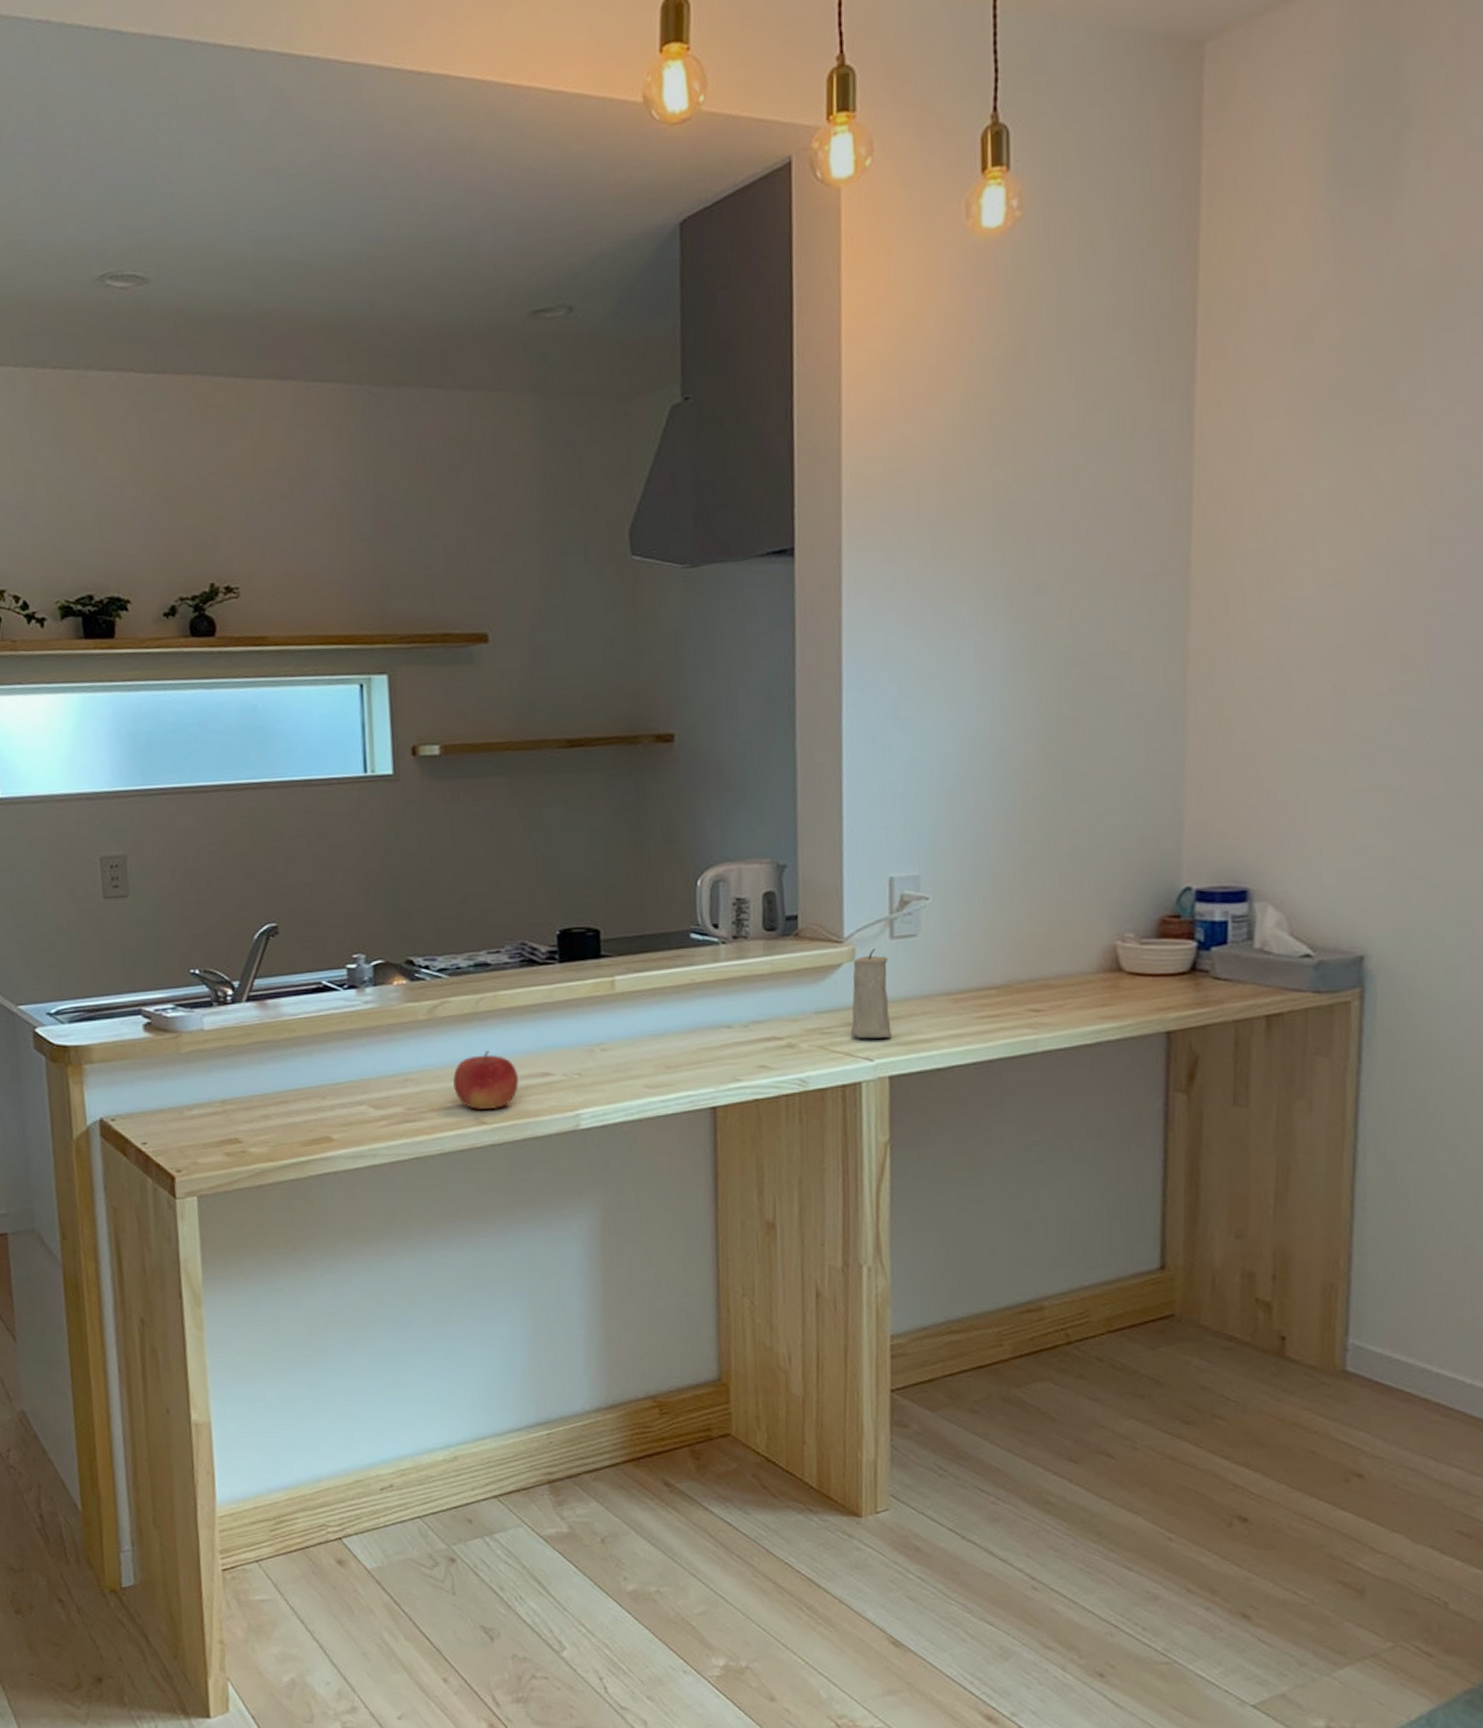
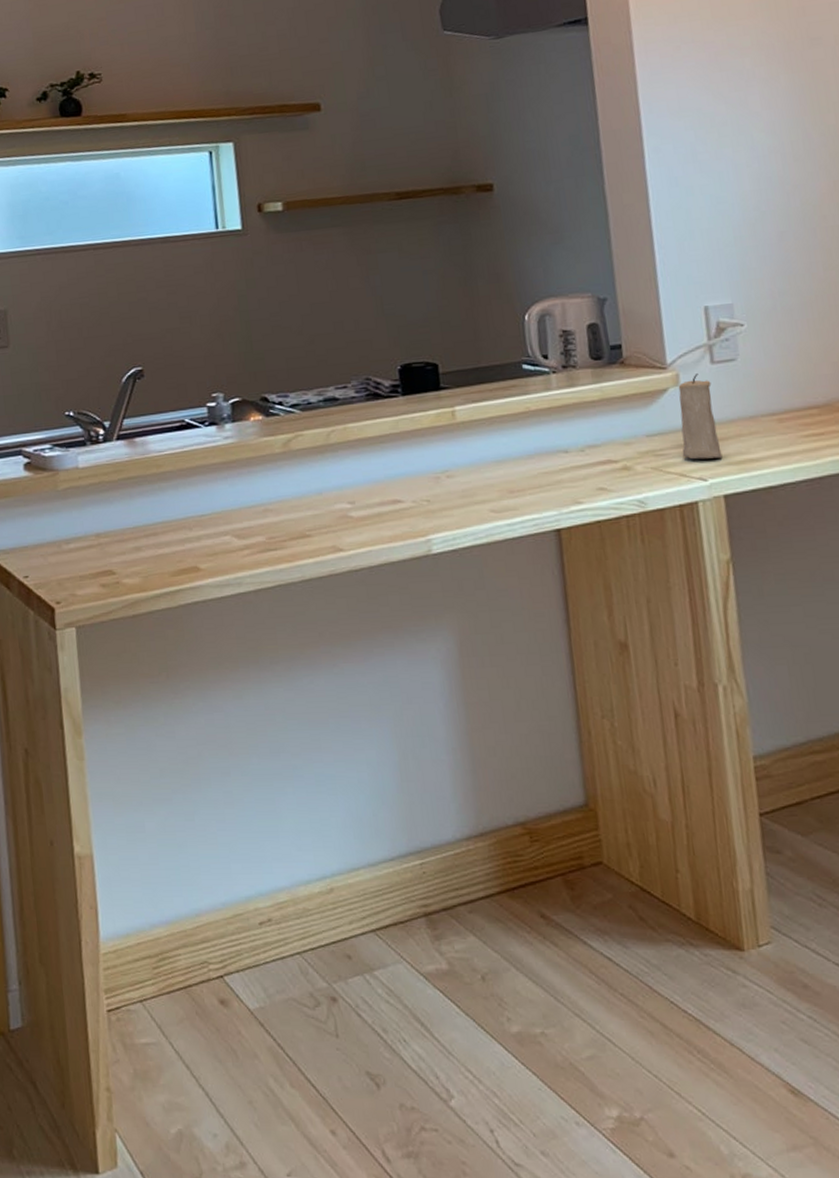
fruit: present [453,1050,519,1109] -> none [309,480,372,537]

